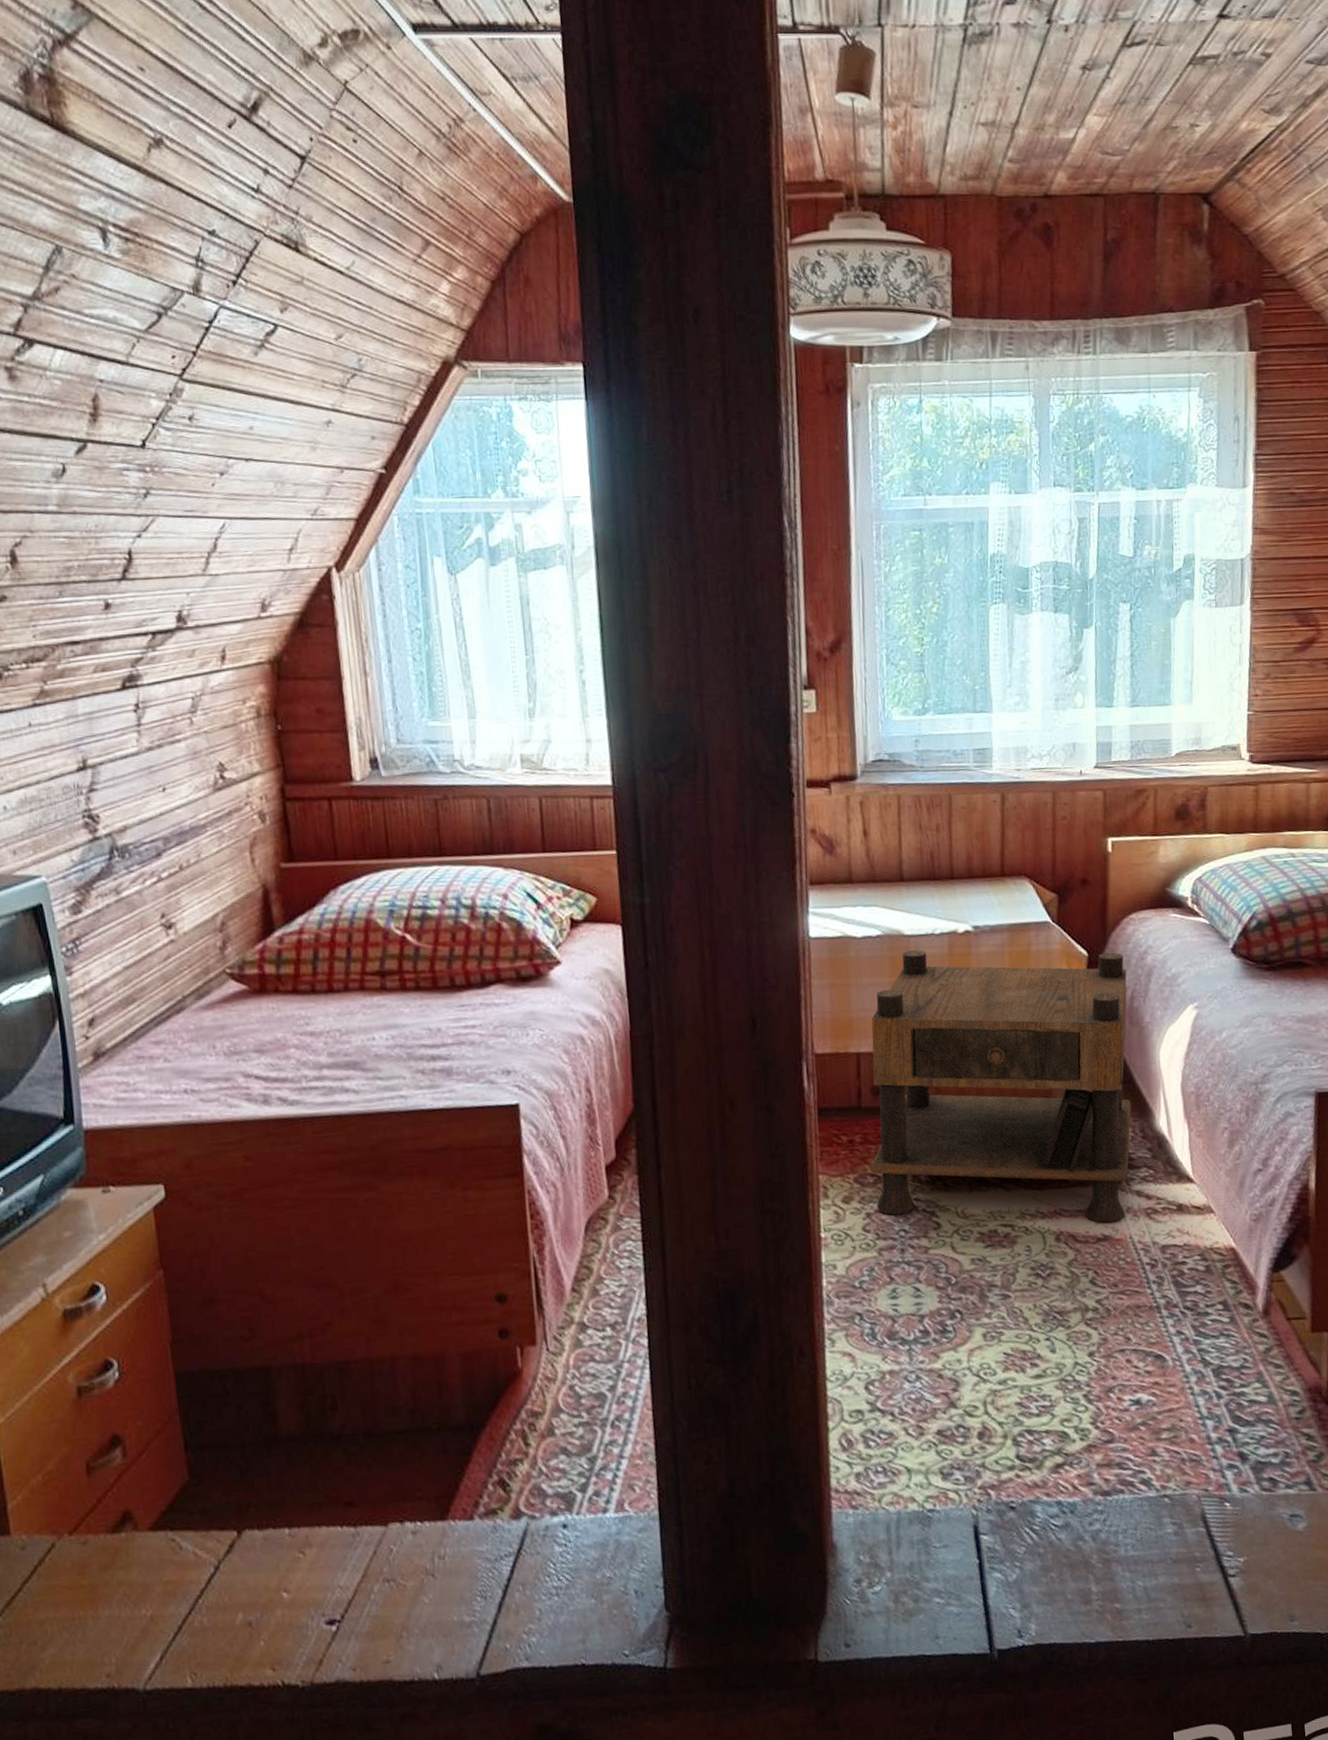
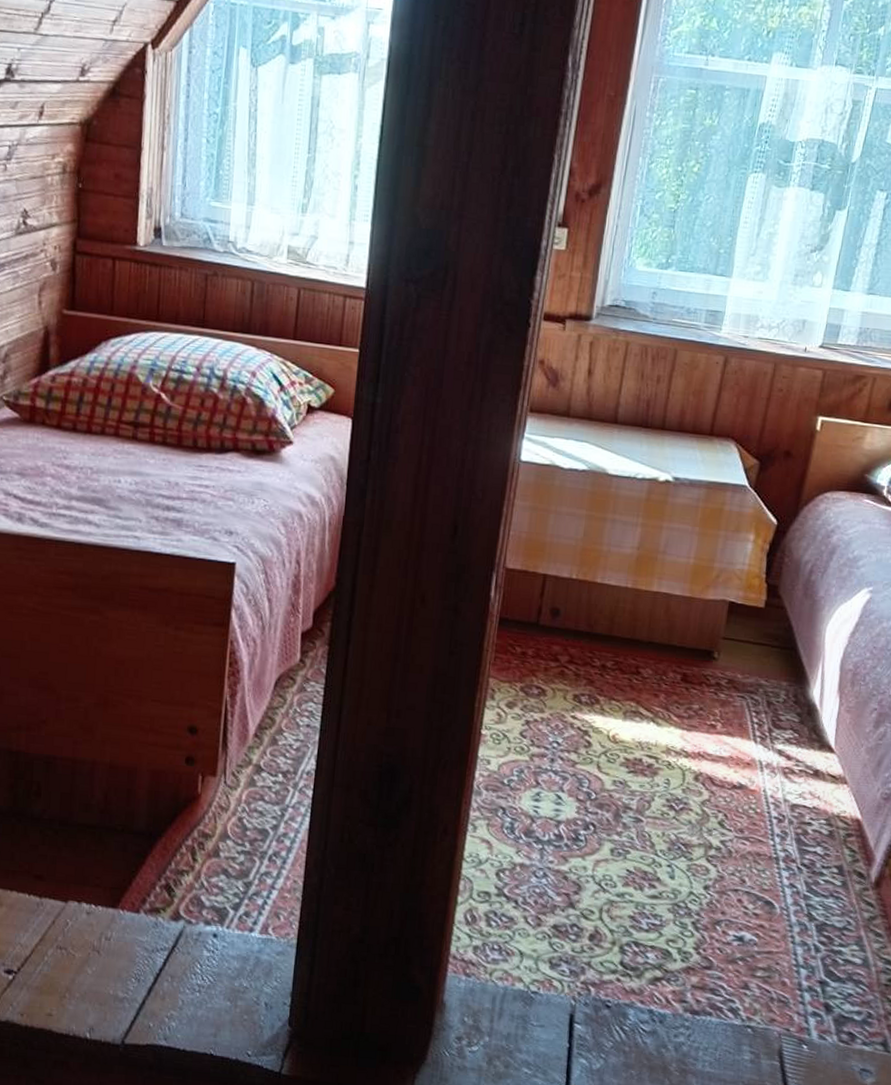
nightstand: present [870,950,1132,1223] -> none [536,489,812,774]

